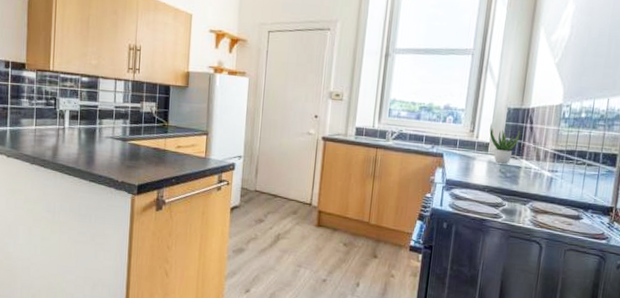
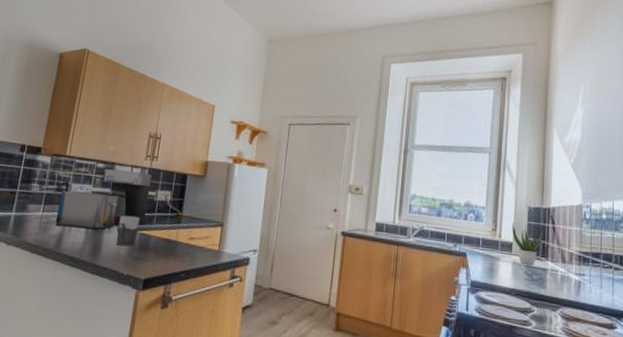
toaster: none [49,104,107,142] -> present [55,190,120,230]
coffee maker: none [88,82,135,137] -> present [102,169,152,226]
mug: none [107,126,129,156] -> present [116,215,140,247]

